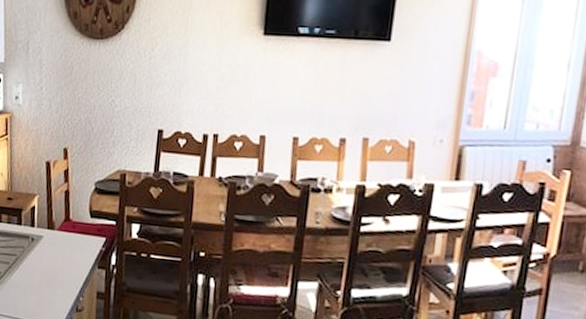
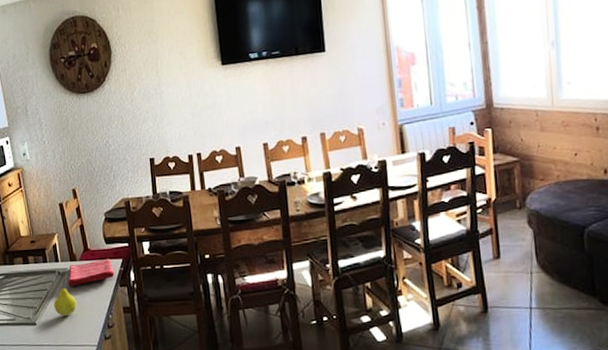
fruit: none [20,247,47,289] -> present [53,279,77,316]
dish towel: none [40,233,94,258] -> present [68,259,115,287]

